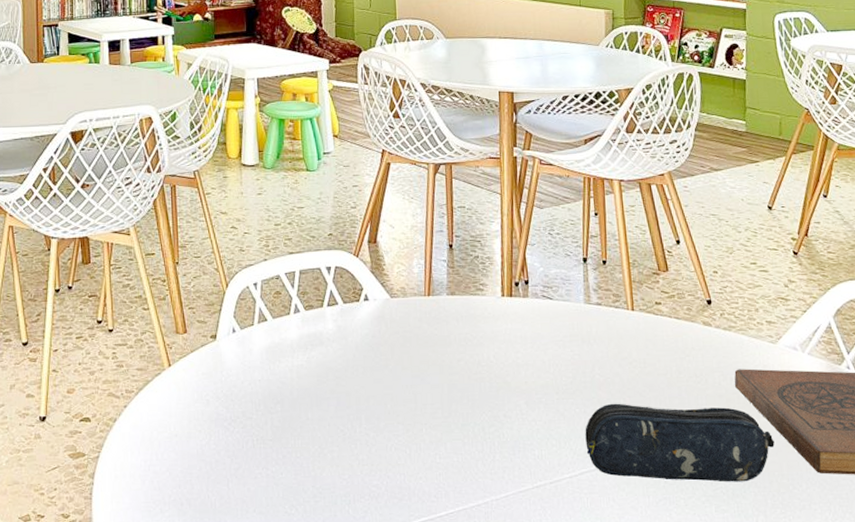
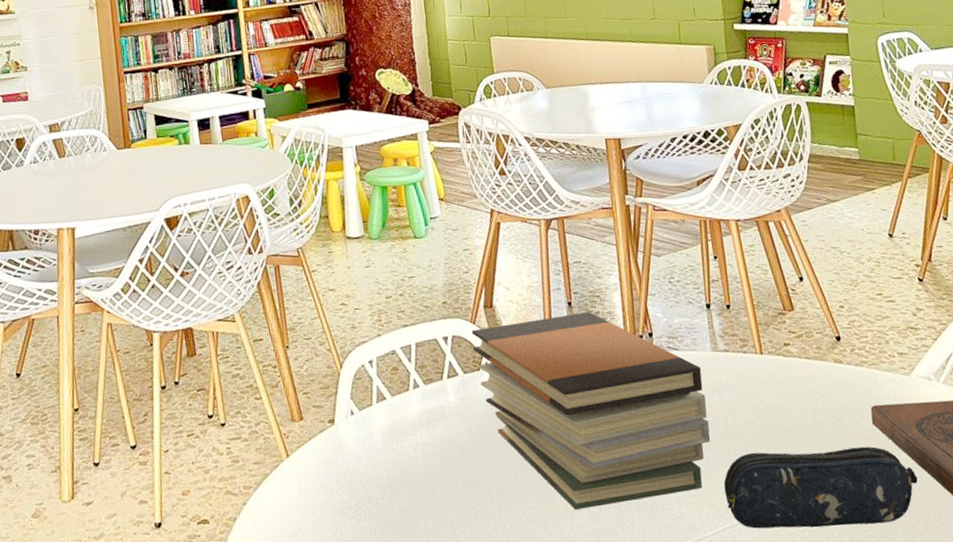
book stack: none [354,255,576,441] -> present [471,312,711,510]

